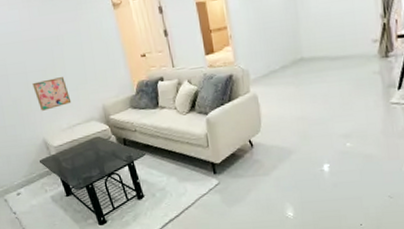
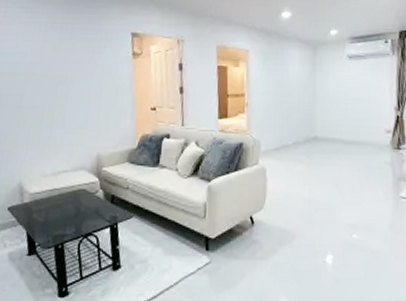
wall art: present [32,77,72,111] -> none [24,117,64,151]

